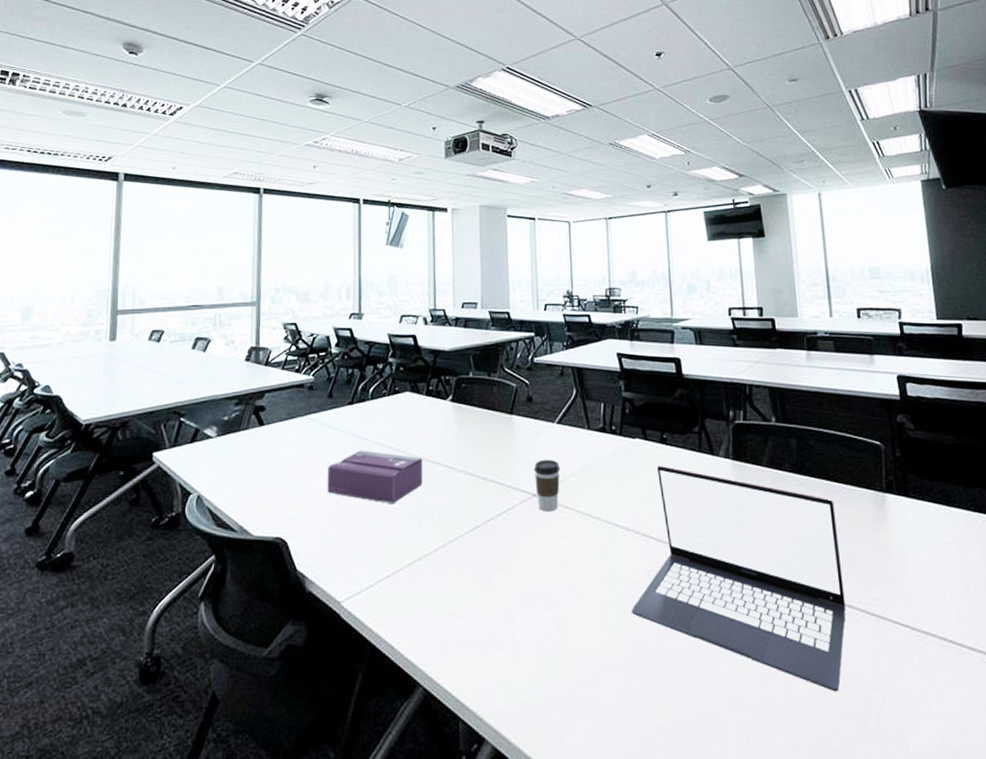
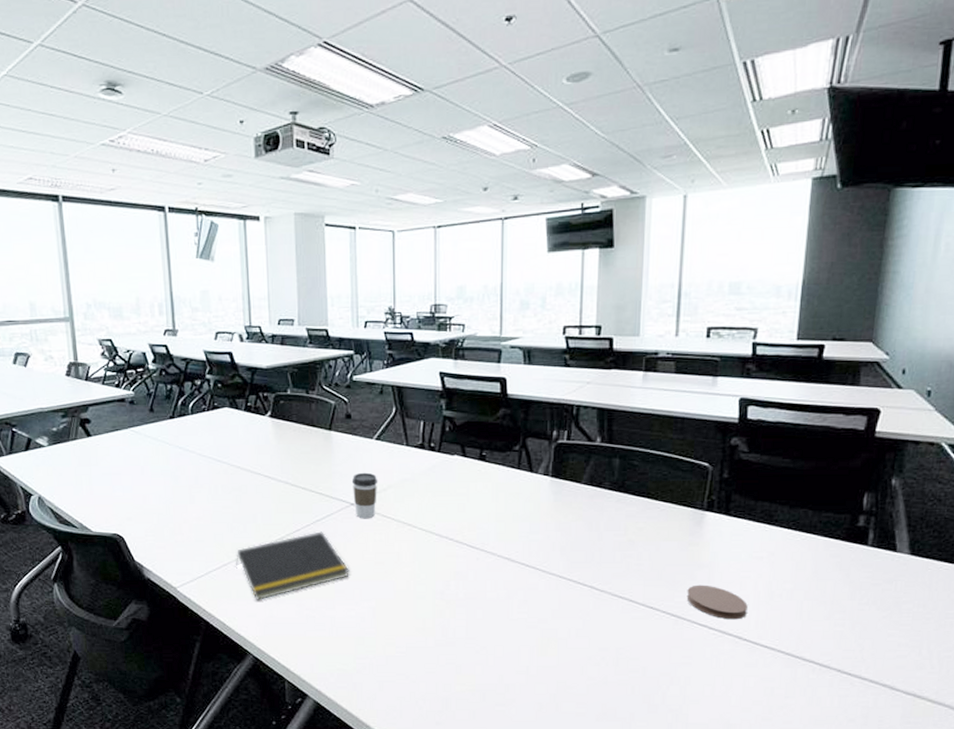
tissue box: present [327,450,423,505] -> none [154,460,245,509]
notepad: none [409,528,532,615] -> present [236,531,349,600]
laptop: present [632,465,846,692] -> none [442,480,651,675]
coaster: none [882,576,946,618] -> present [686,585,748,620]

